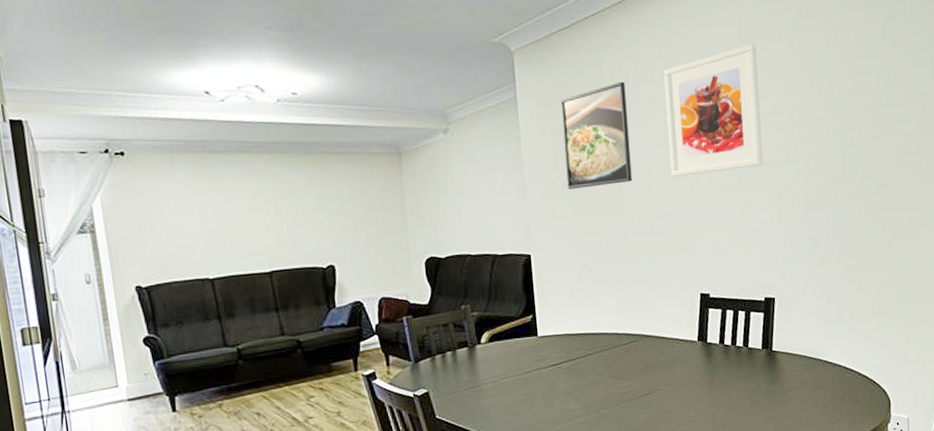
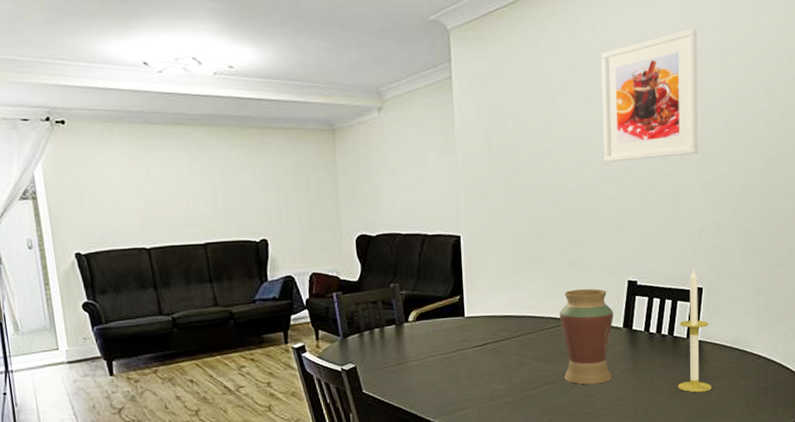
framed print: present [560,81,632,189] -> none [496,63,565,172]
vase: none [633,303,690,401] -> present [559,289,613,385]
candle: none [753,279,789,404] -> present [678,269,712,393]

